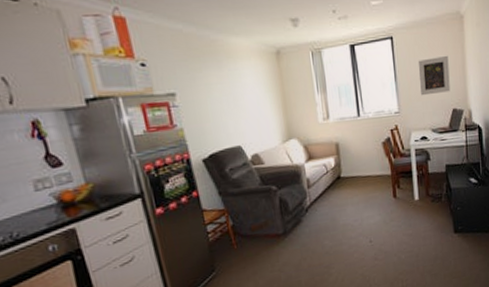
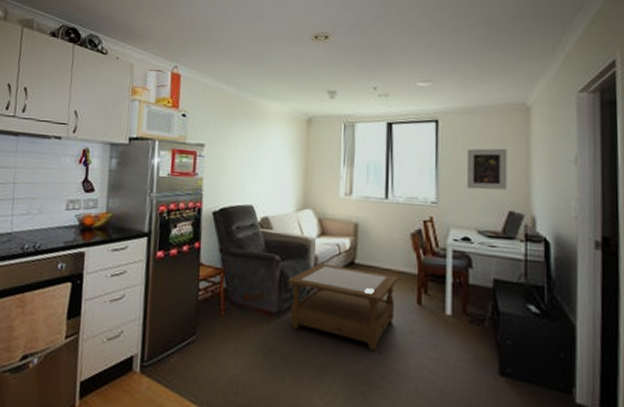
coffee table: none [287,179,378,243] -> present [288,263,399,352]

